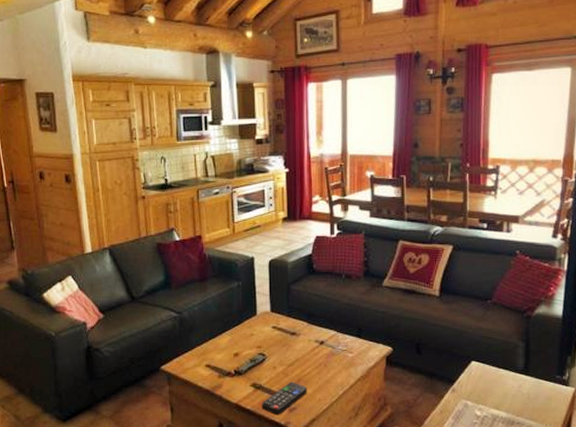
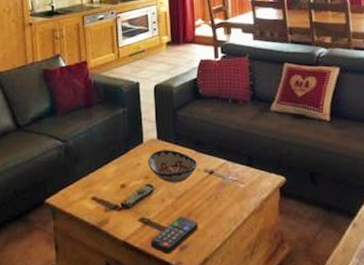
decorative bowl: none [261,322,309,352] -> present [148,150,198,183]

